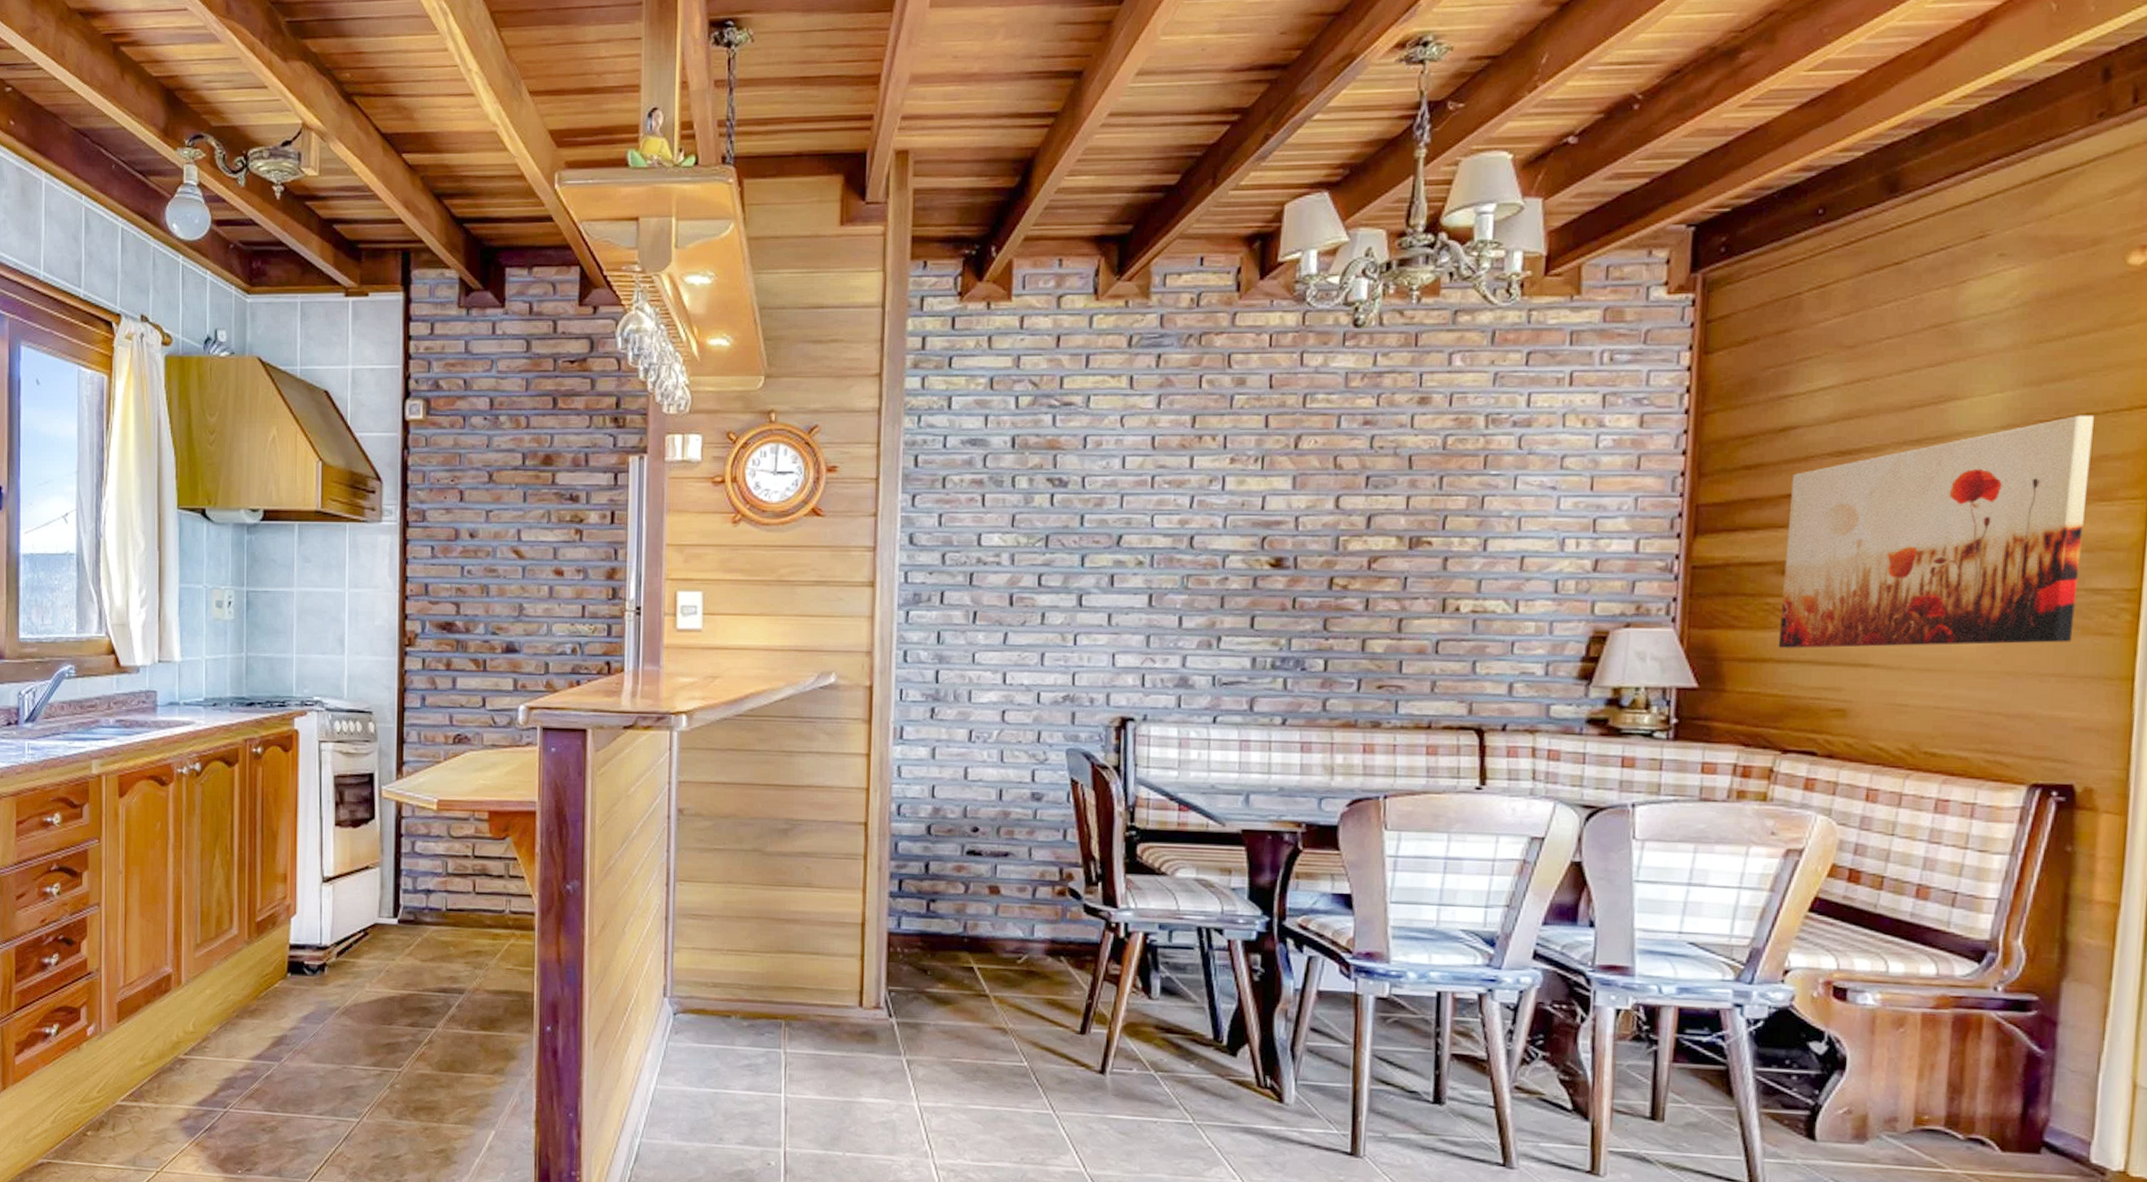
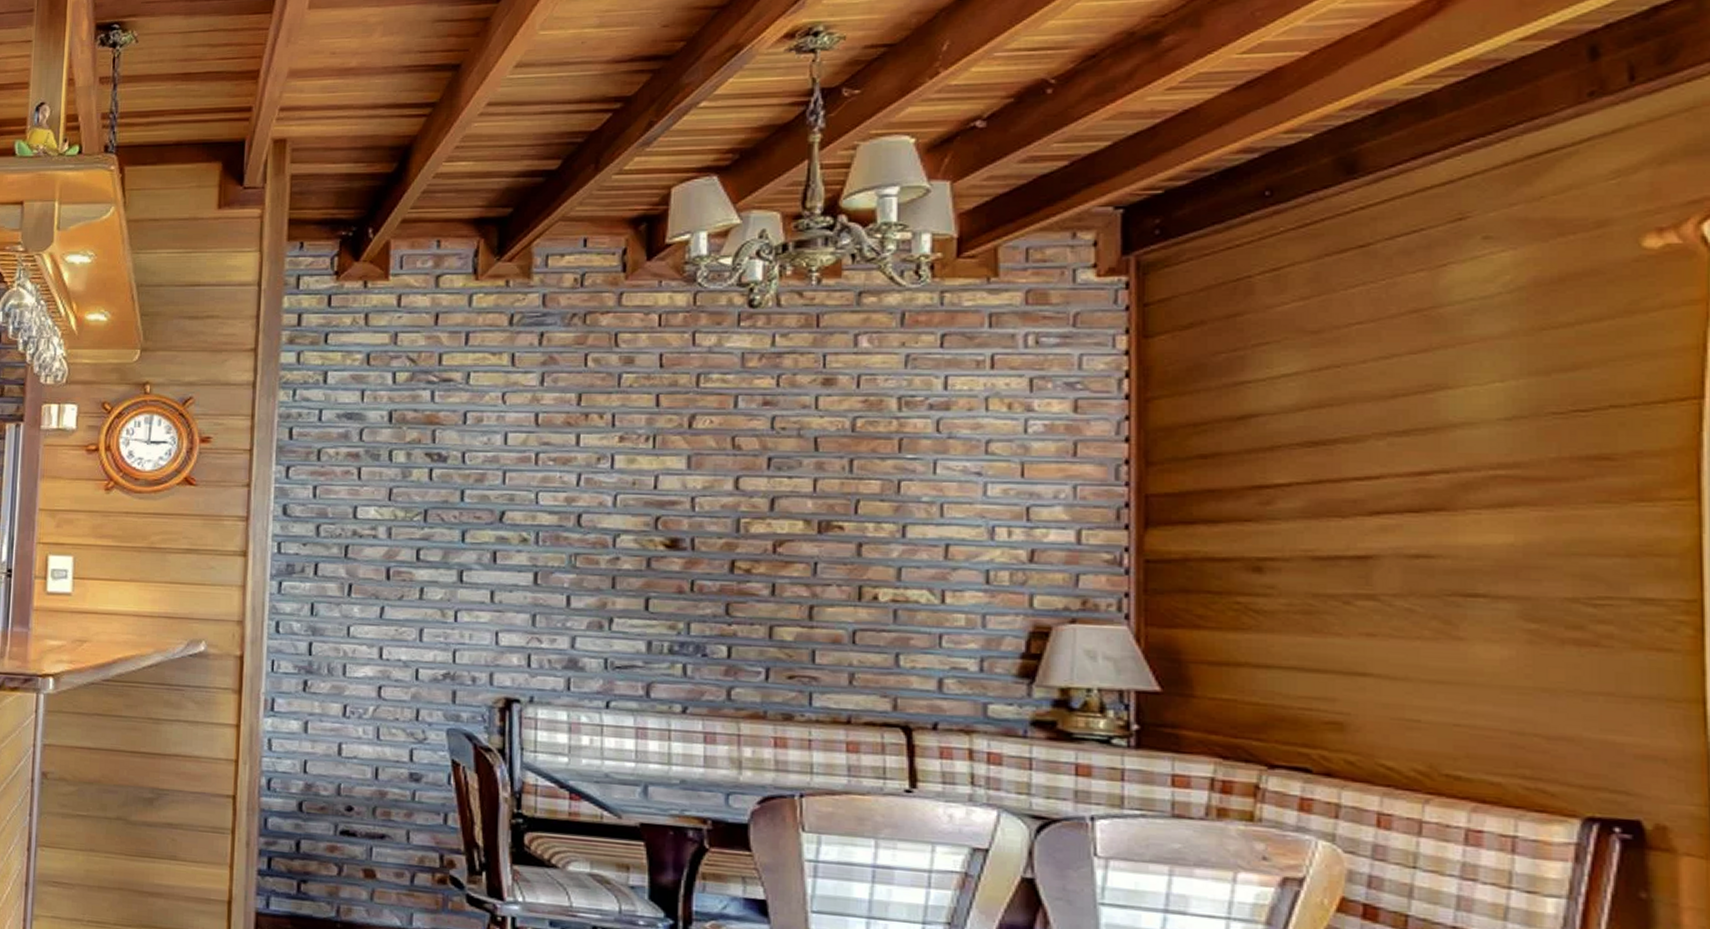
wall art: present [1778,415,2094,649] -> none [1254,407,1621,657]

